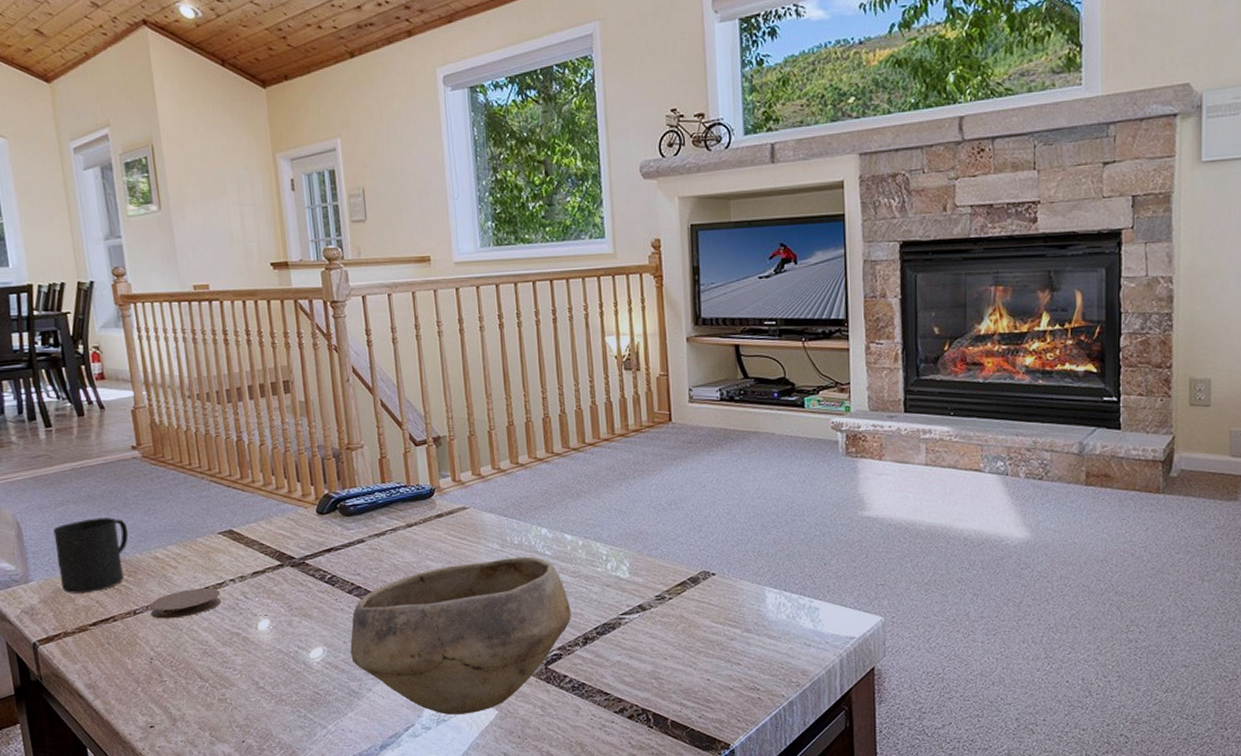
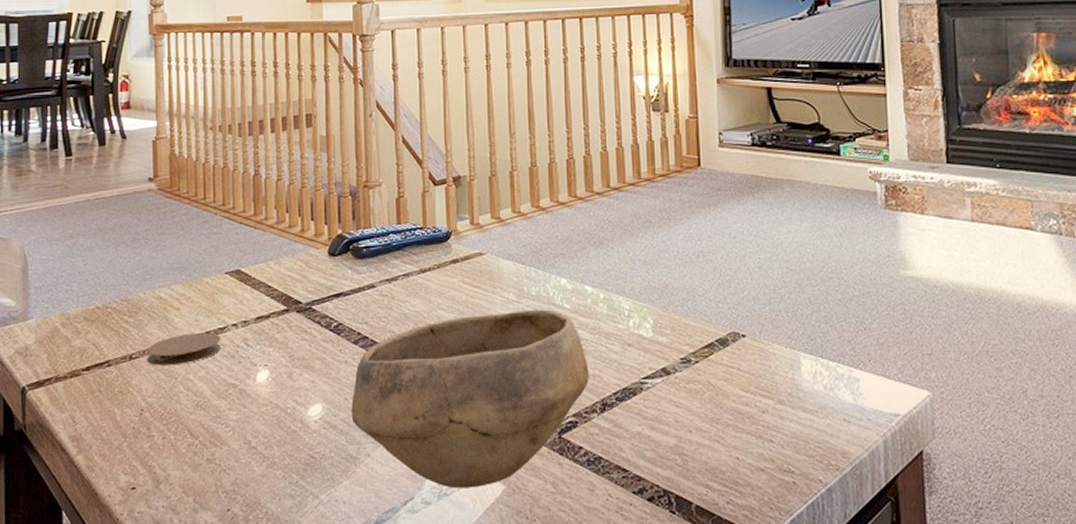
mug: present [53,518,129,594] -> none [59,253,135,334]

